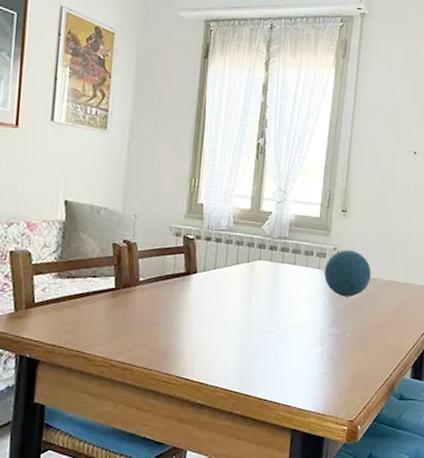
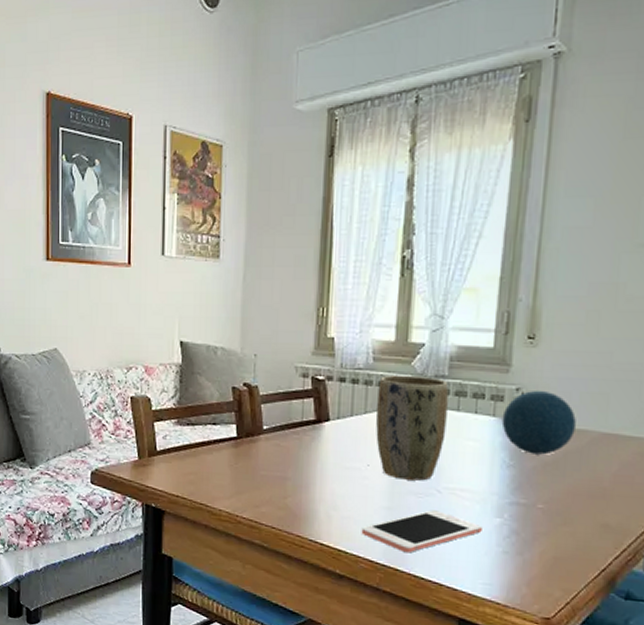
cell phone: none [219,344,309,380] -> present [361,510,482,553]
plant pot: none [233,236,288,321] -> present [376,374,449,481]

